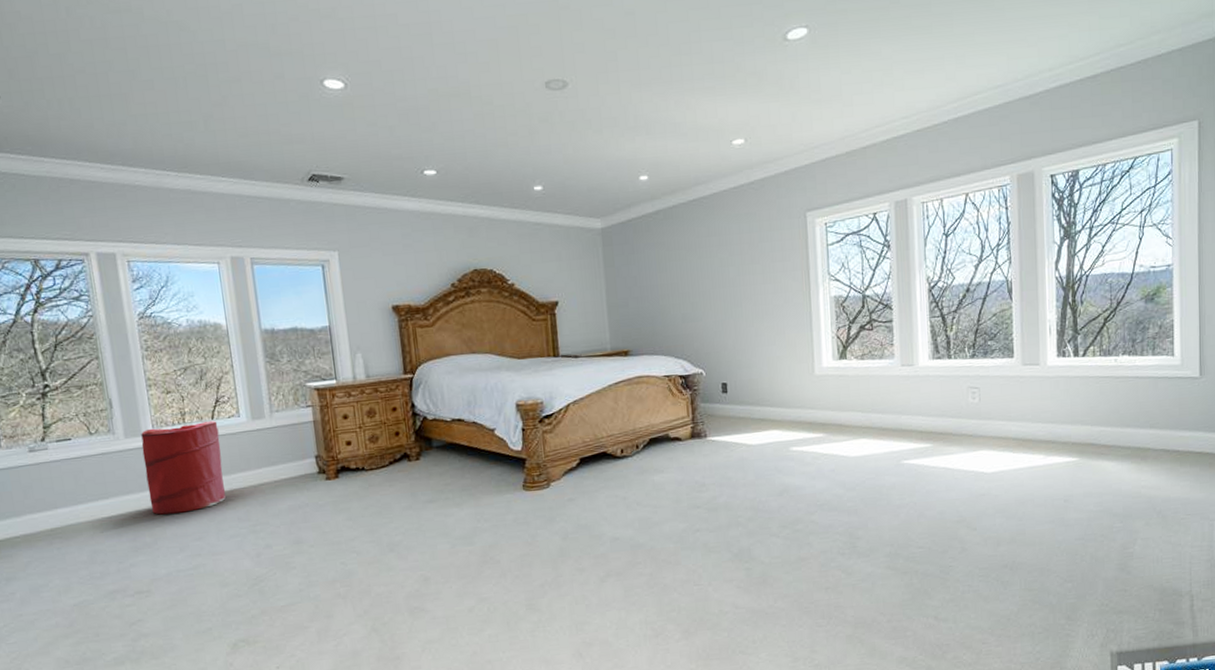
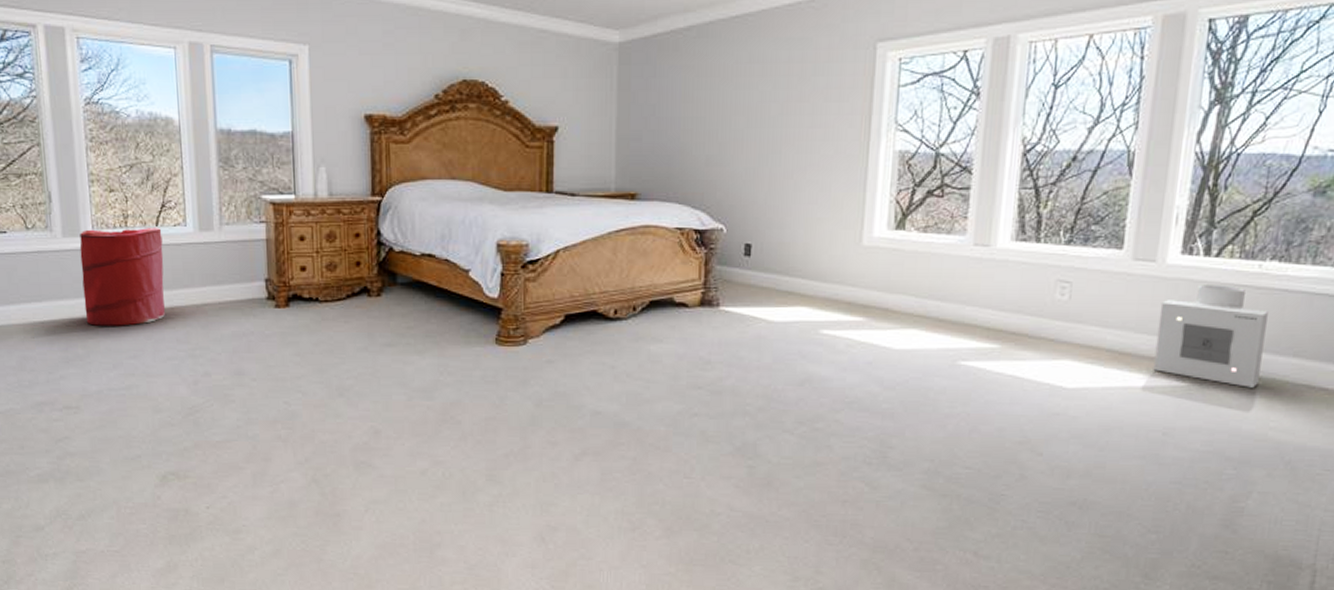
air purifier: none [1048,378,1128,457] -> present [1153,284,1268,388]

